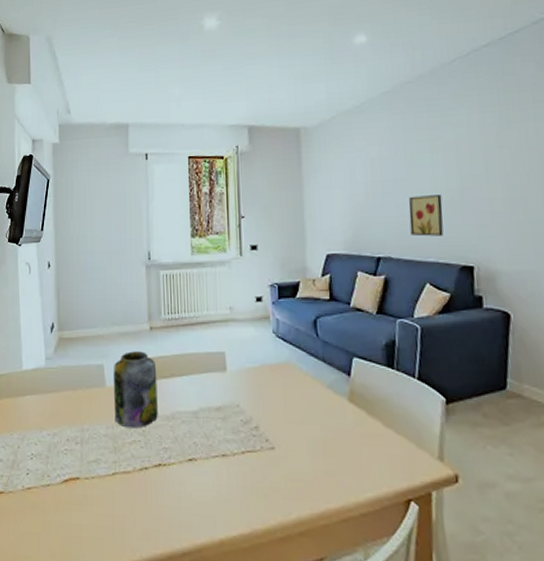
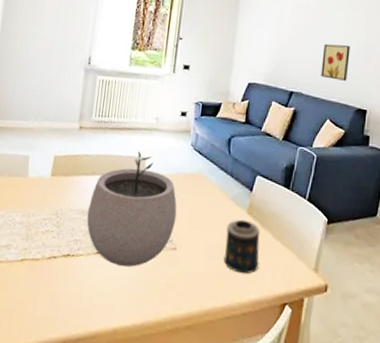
jar: present [113,351,158,428] -> none [31,146,80,219]
plant pot: none [173,346,269,472] -> present [87,151,177,267]
candle: none [327,408,372,470] -> present [223,219,261,274]

